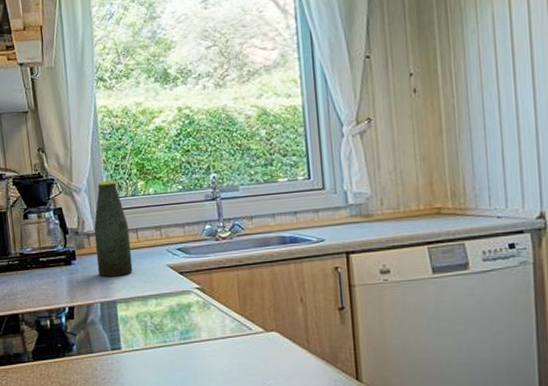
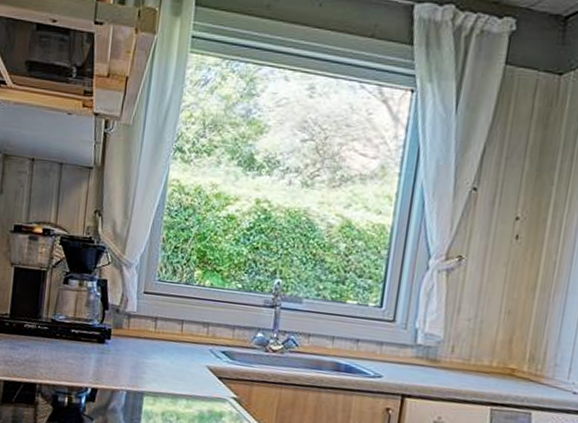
bottle: present [94,181,133,278] -> none [131,261,175,368]

